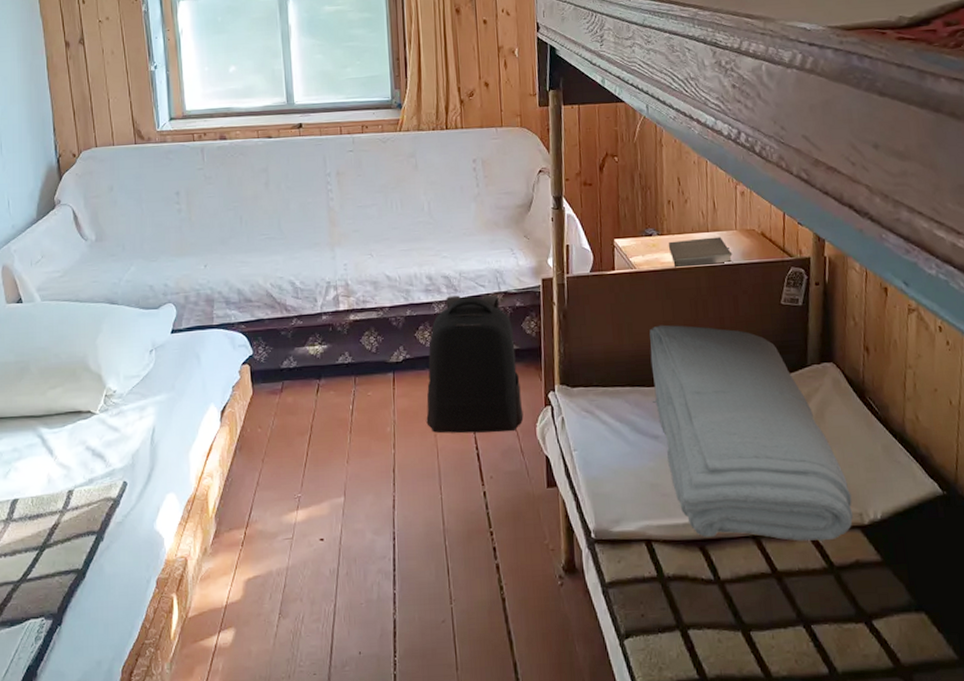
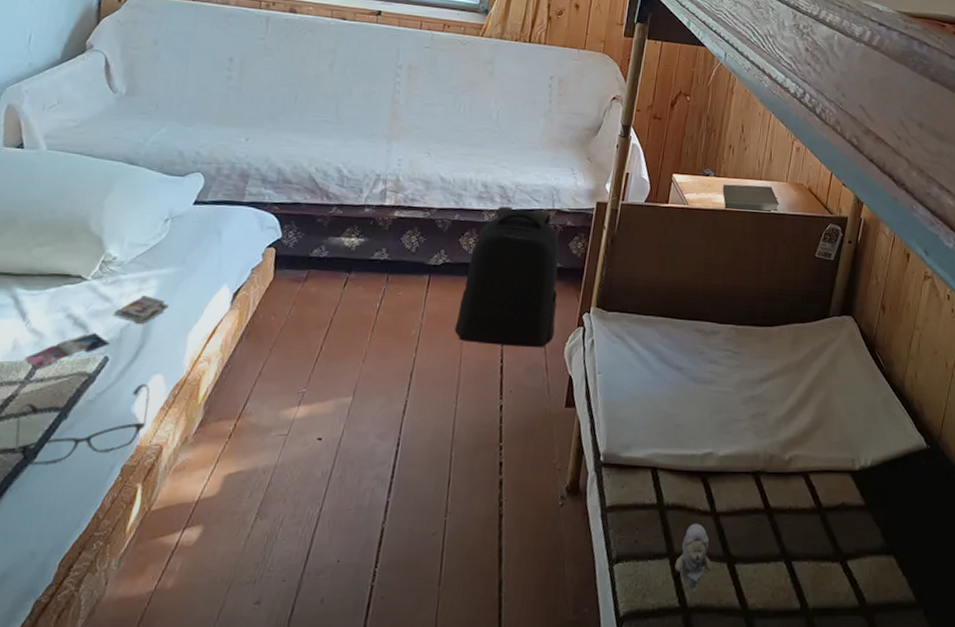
magazine: none [59,422,168,498] -> present [25,295,169,369]
eyeglasses: none [63,503,169,585] -> present [15,384,150,465]
towel: present [649,324,854,541] -> none [682,261,848,482]
teddy bear: none [687,593,726,659] -> present [675,523,712,589]

